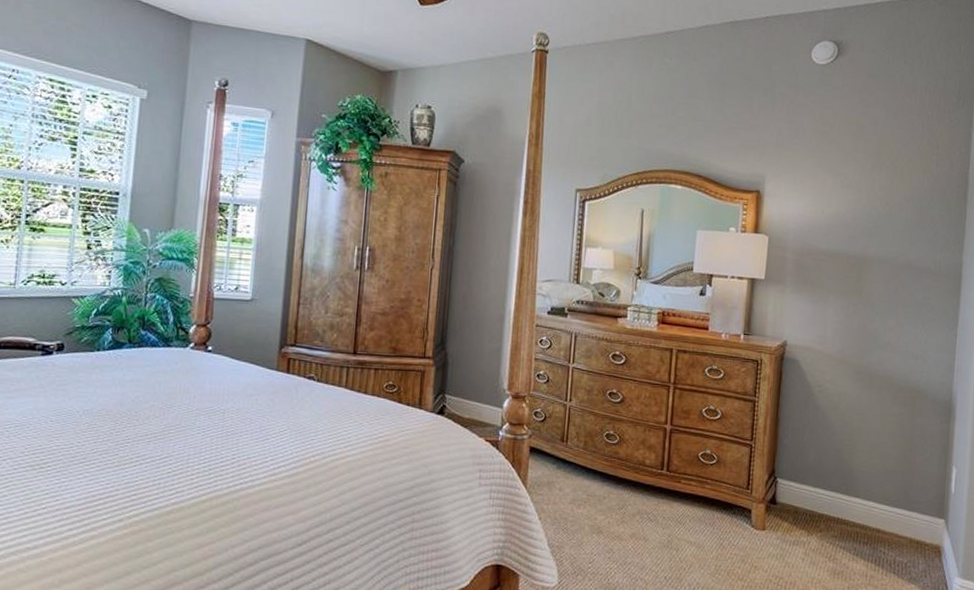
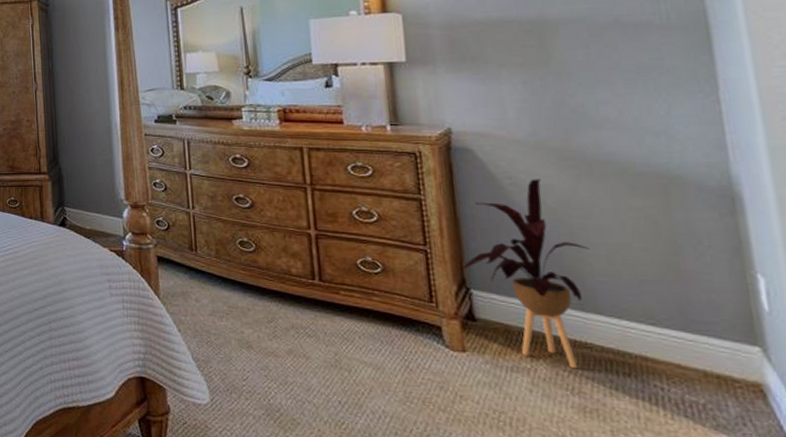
house plant: none [773,388,861,540] -> present [460,179,591,368]

